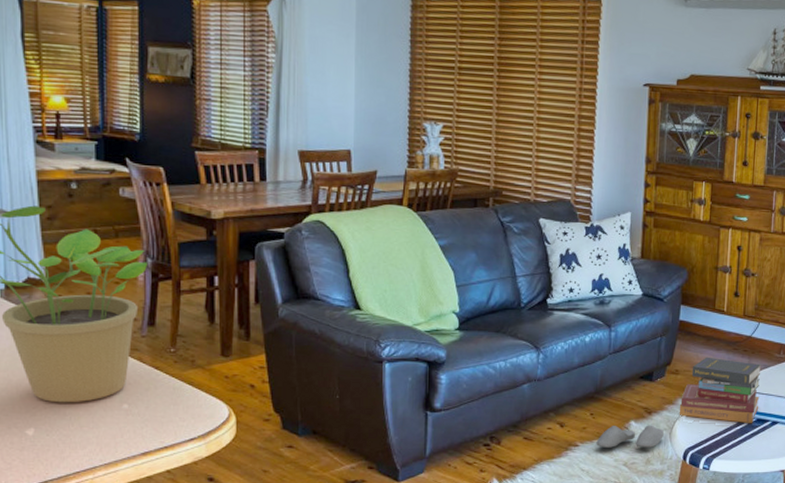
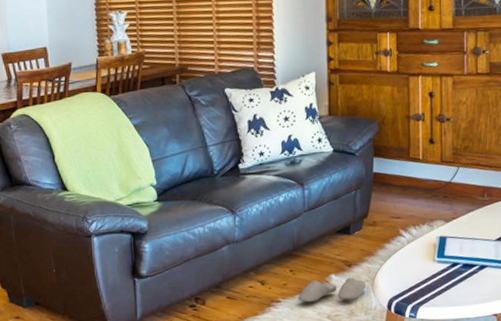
books: present [679,357,762,424] -> none [380,206,465,270]

